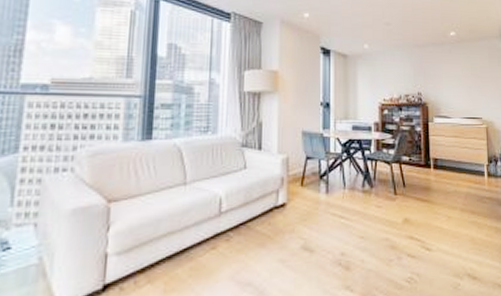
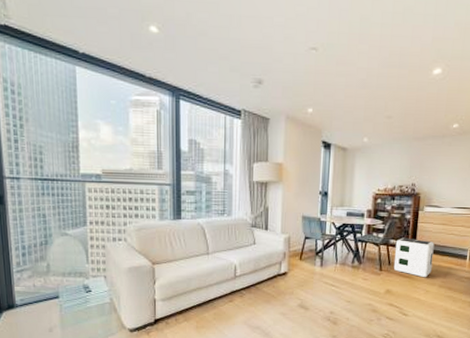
air purifier: none [408,153,451,201] -> present [393,237,435,278]

